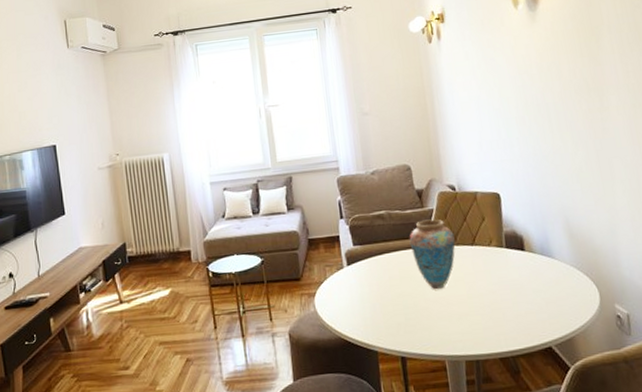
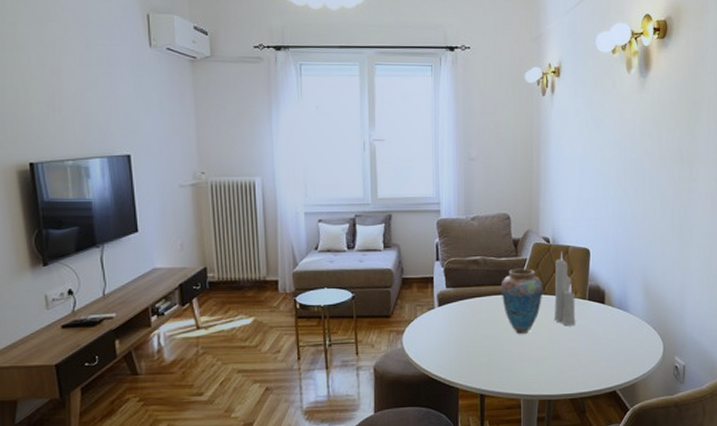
candle: none [464,198,495,278] -> present [553,251,576,326]

